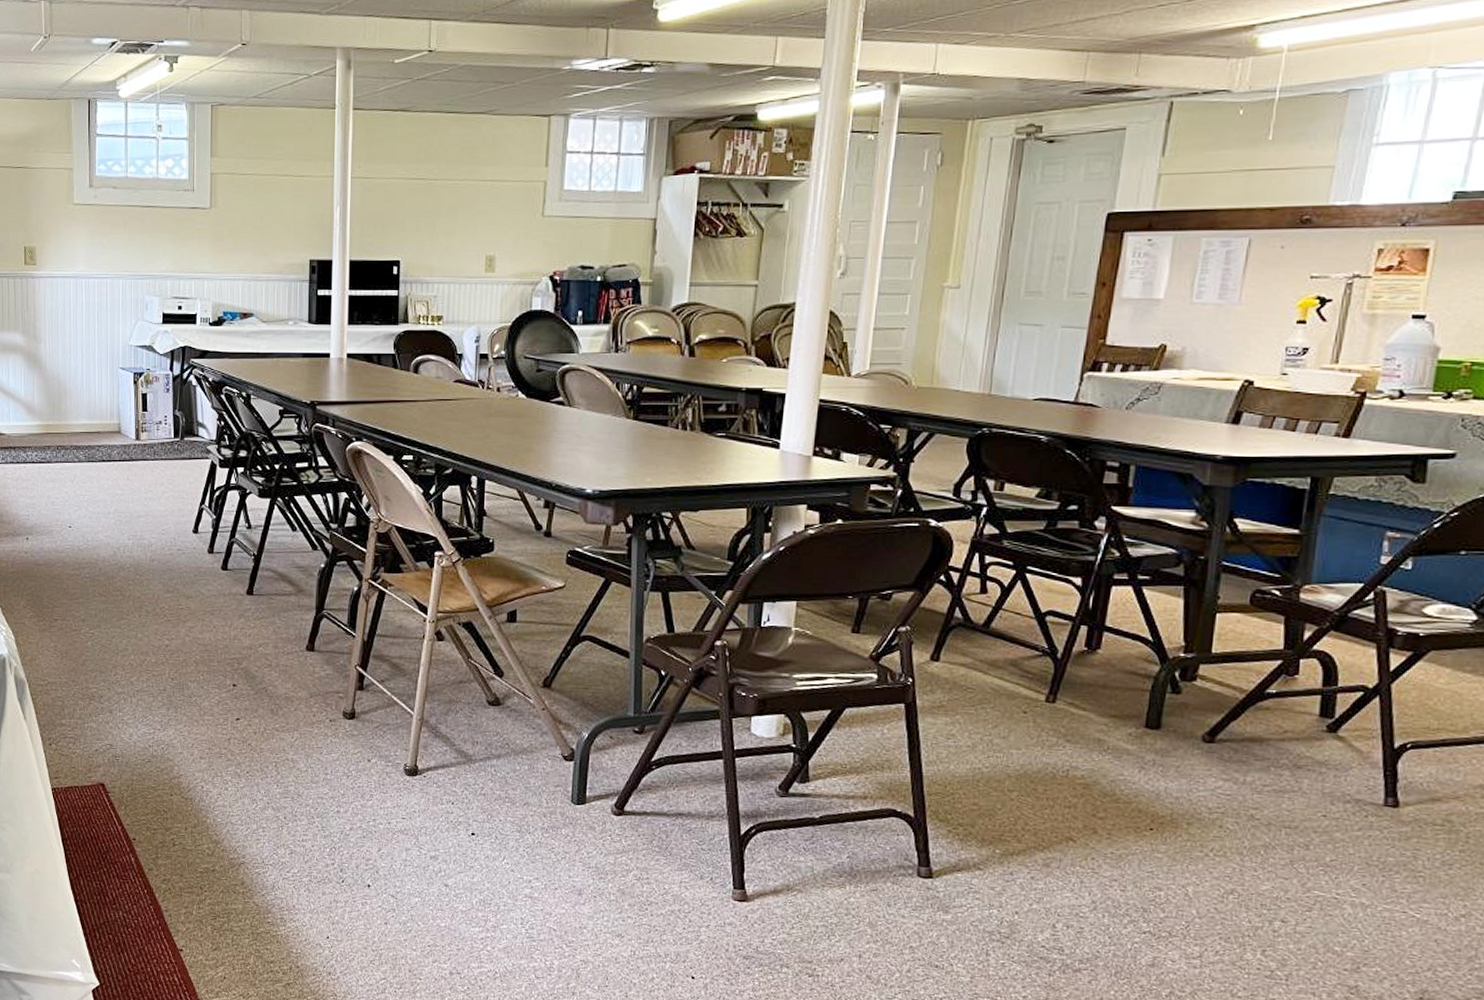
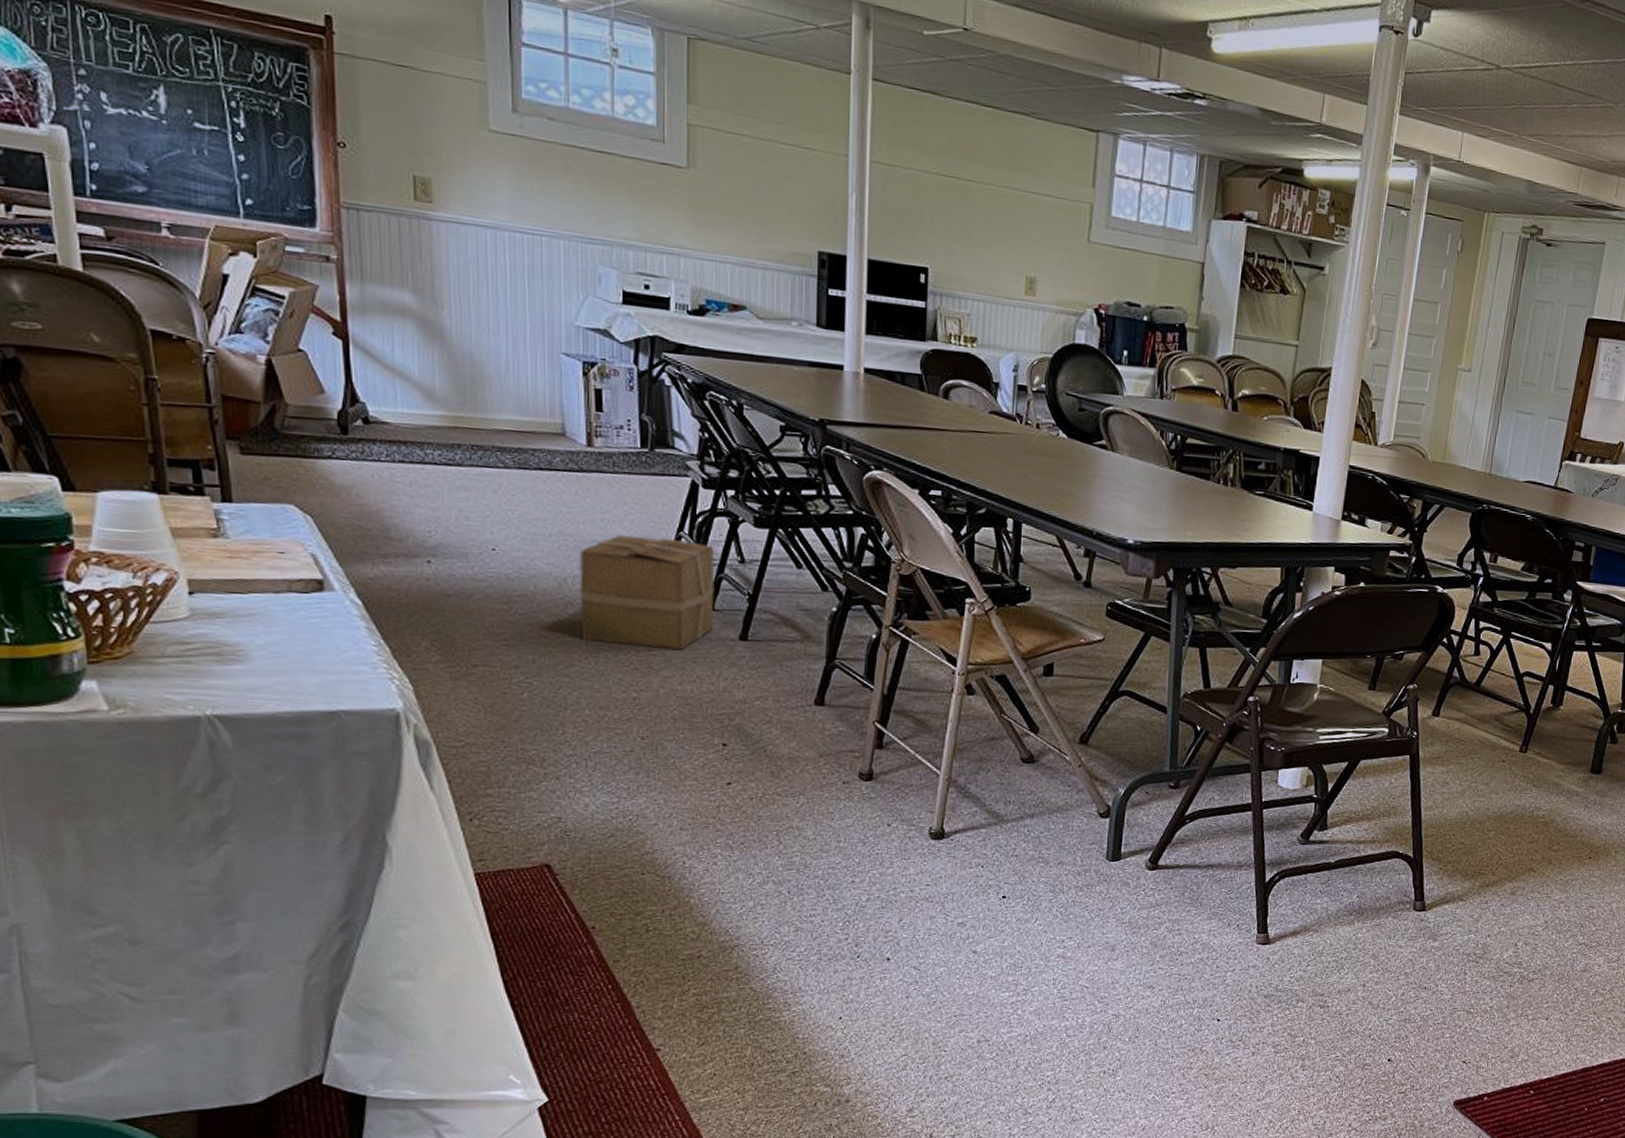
cardboard box: none [128,510,228,604] -> present [580,534,715,650]

